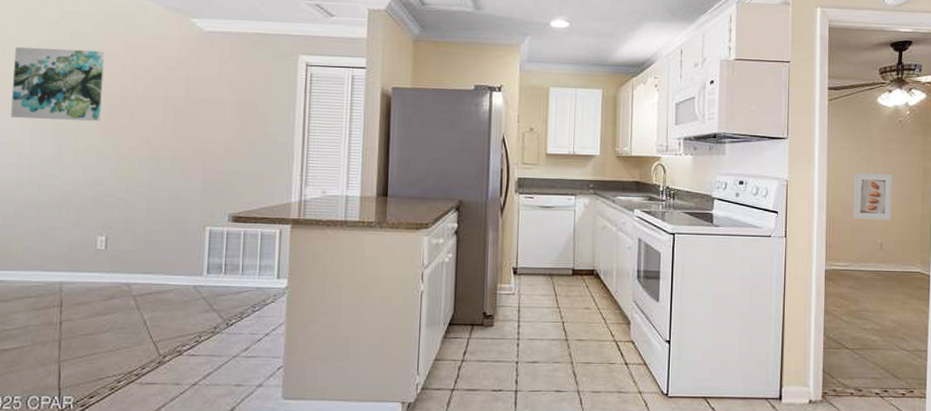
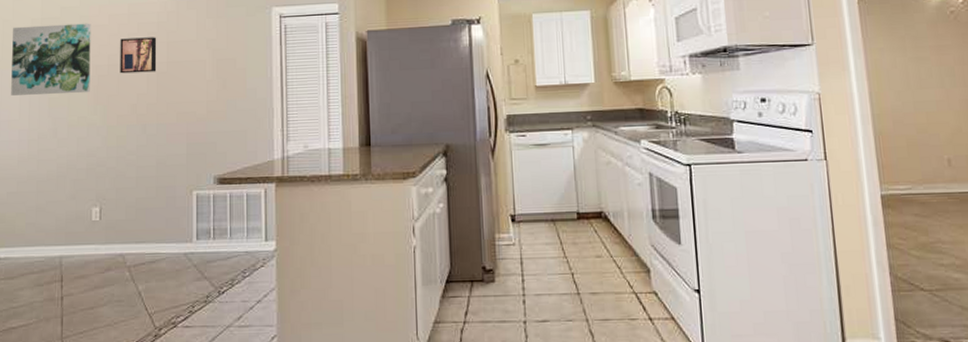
wall art: none [134,70,176,107] -> present [120,37,157,74]
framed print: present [853,172,892,221] -> none [901,74,958,132]

